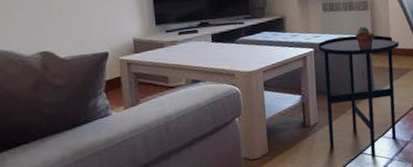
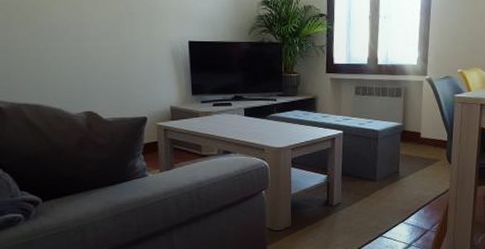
side table: present [318,35,399,157] -> none [347,121,429,241]
potted succulent: present [355,26,375,51] -> none [385,113,406,138]

